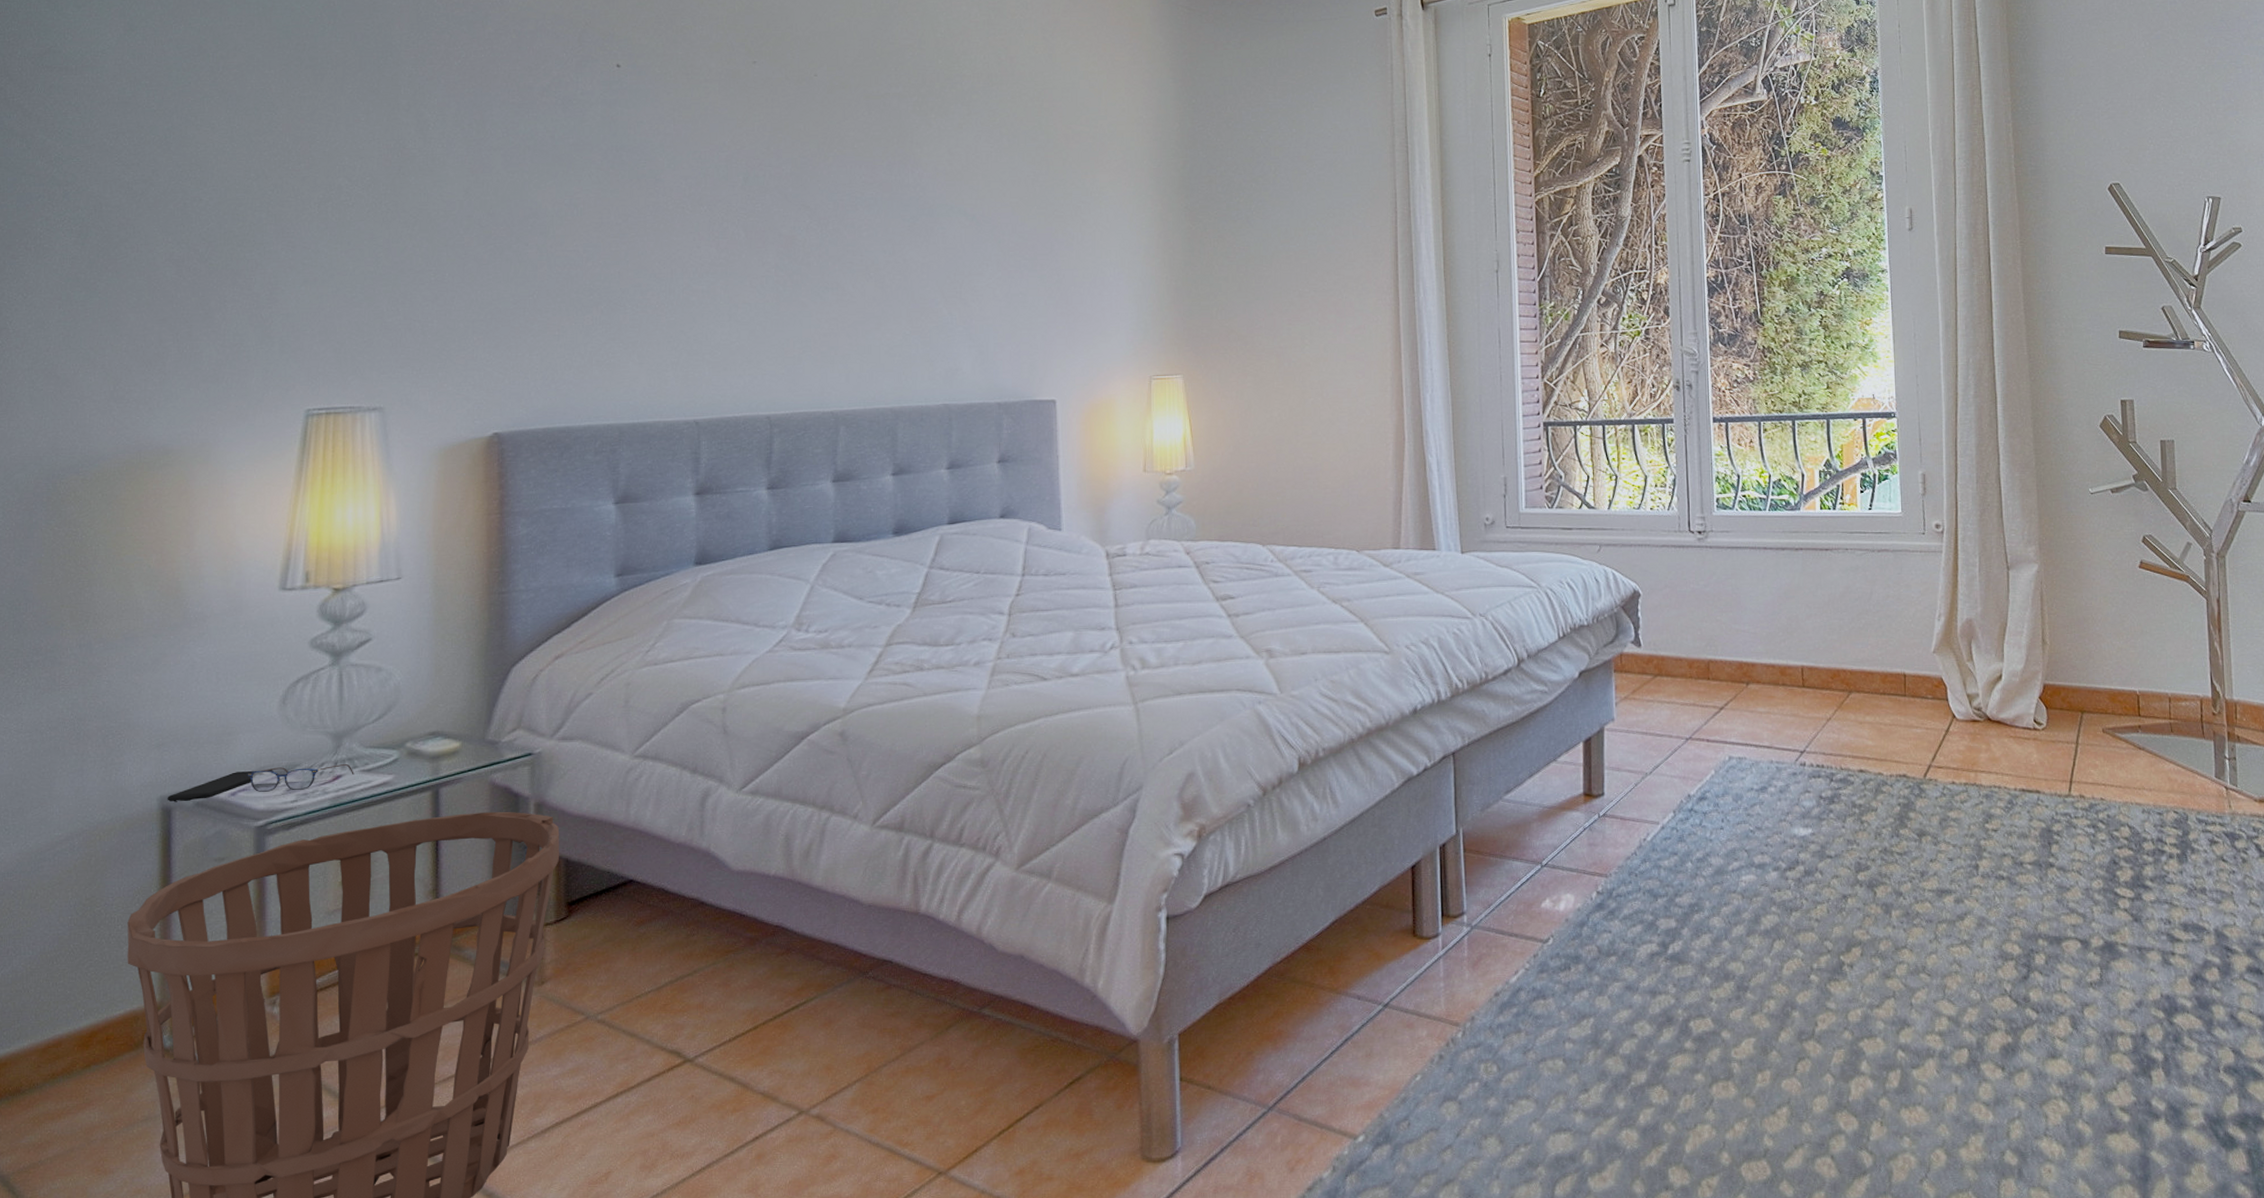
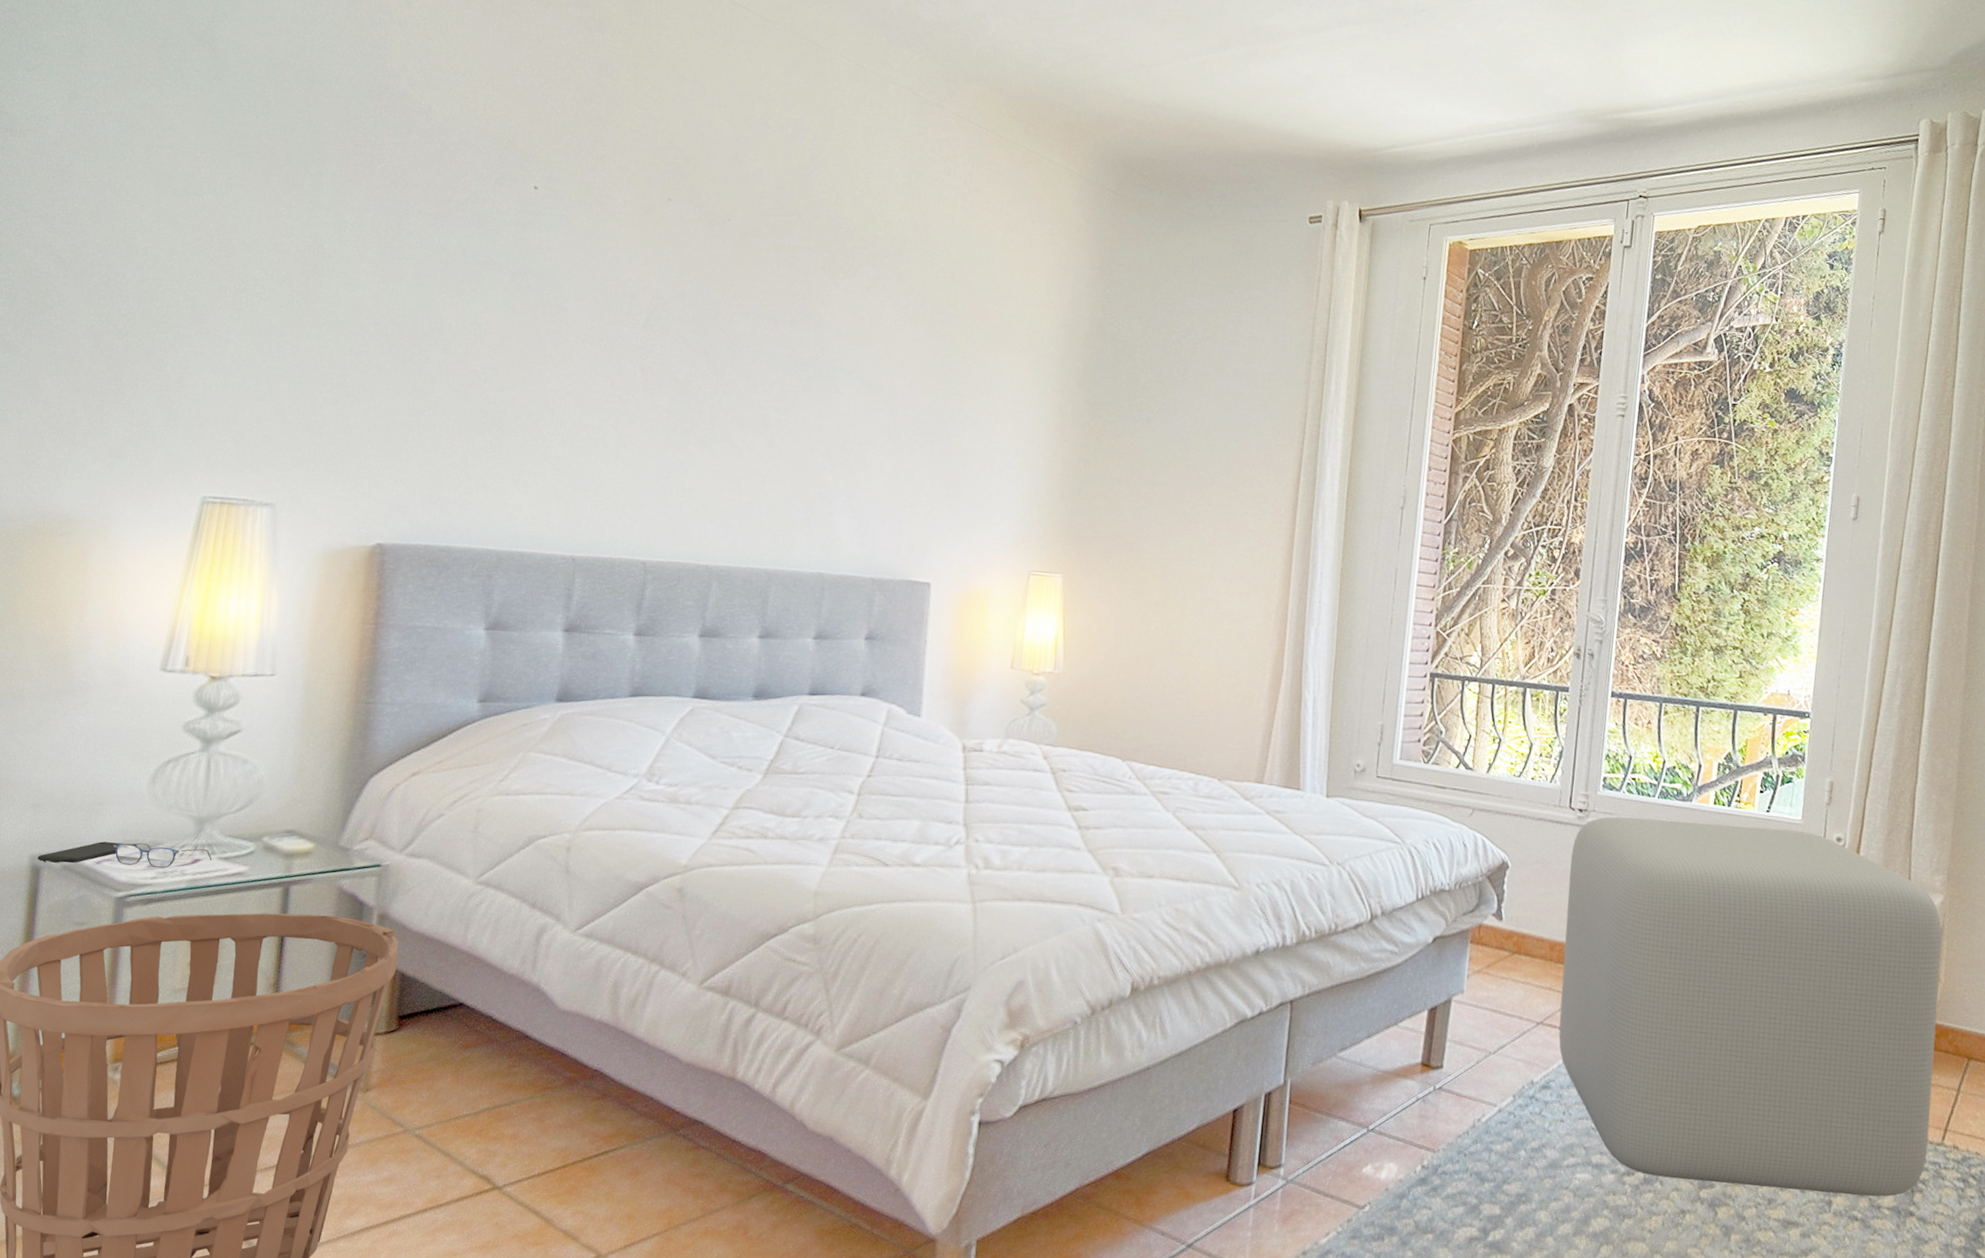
pouf: none [1696,523,2058,867] -> present [1558,816,1942,1197]

